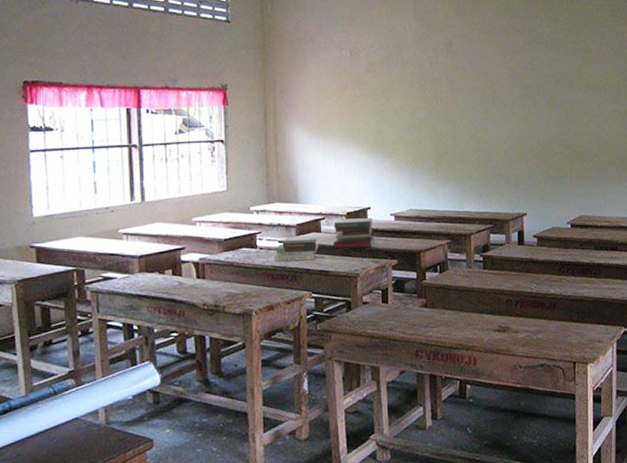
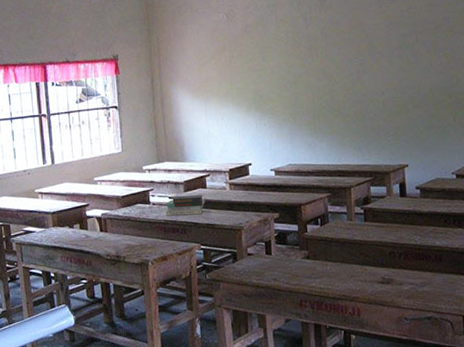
books: present [332,218,376,249] -> none [217,174,257,203]

